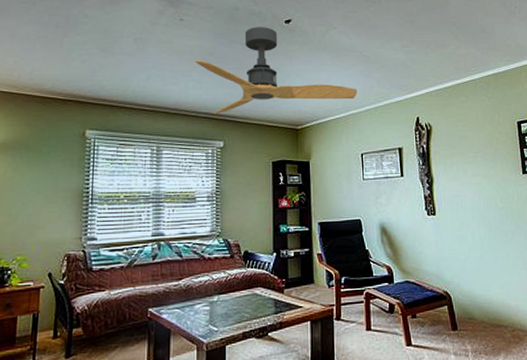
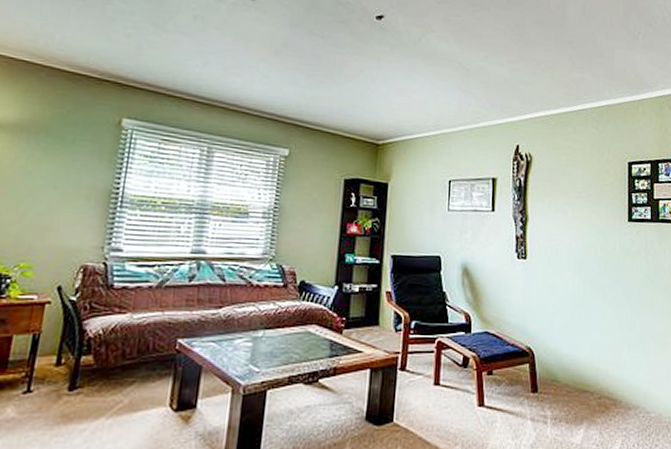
ceiling fan: present [194,27,358,114] -> none [263,19,452,117]

